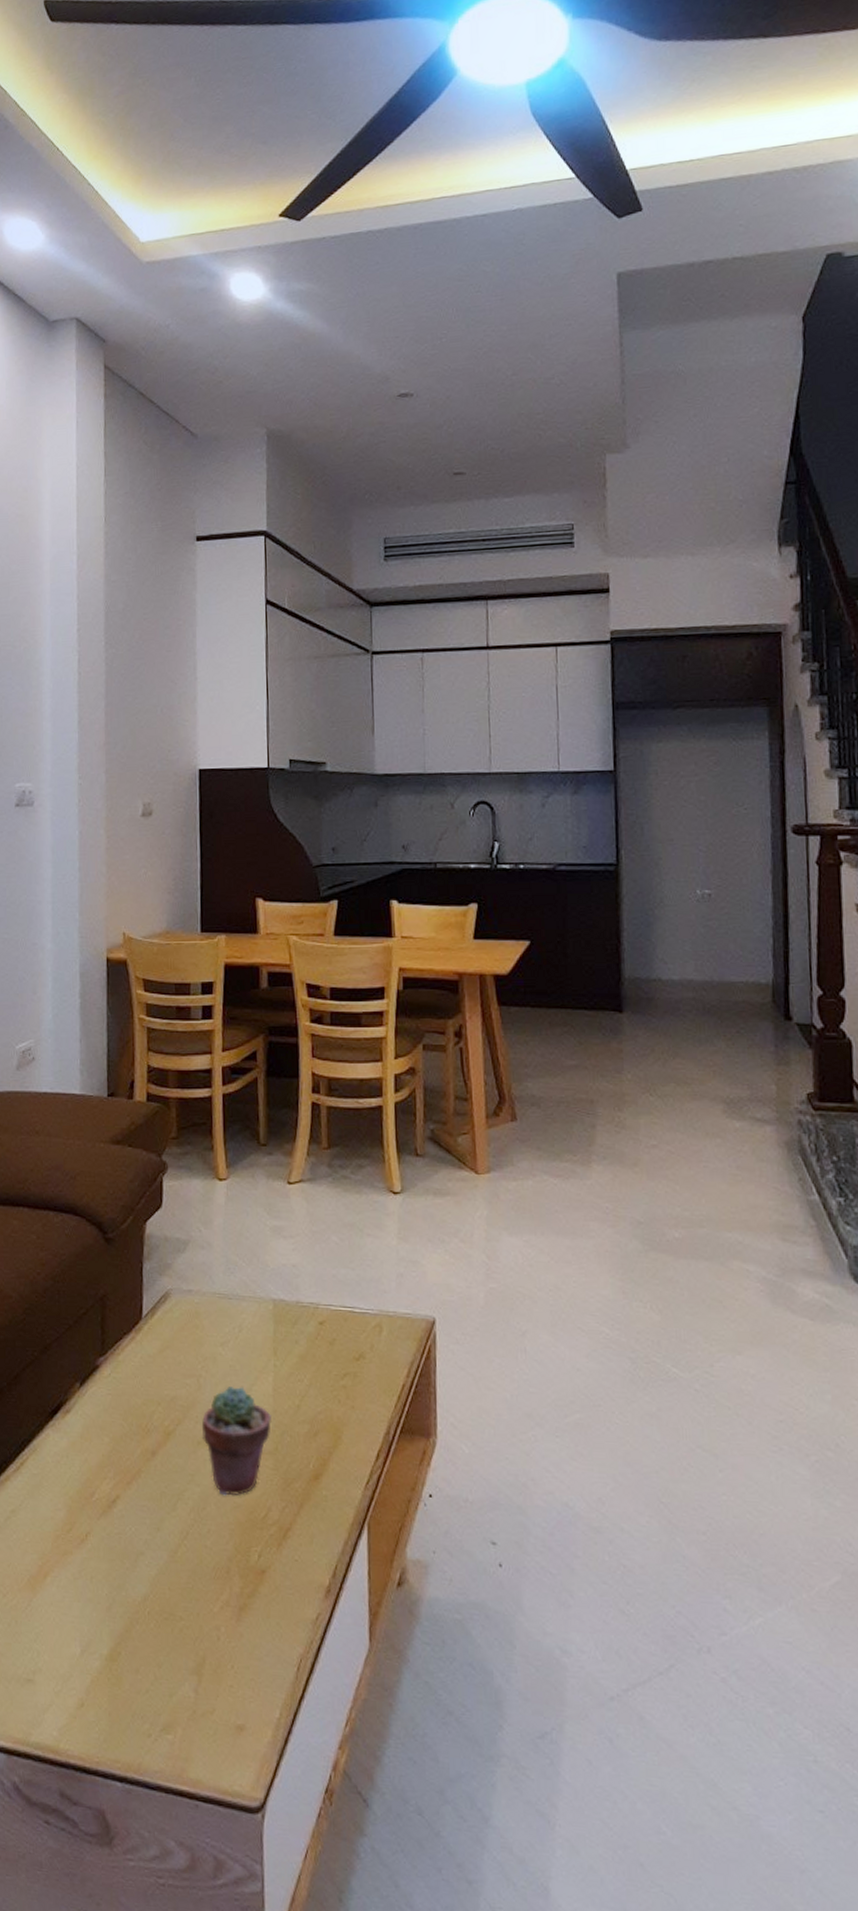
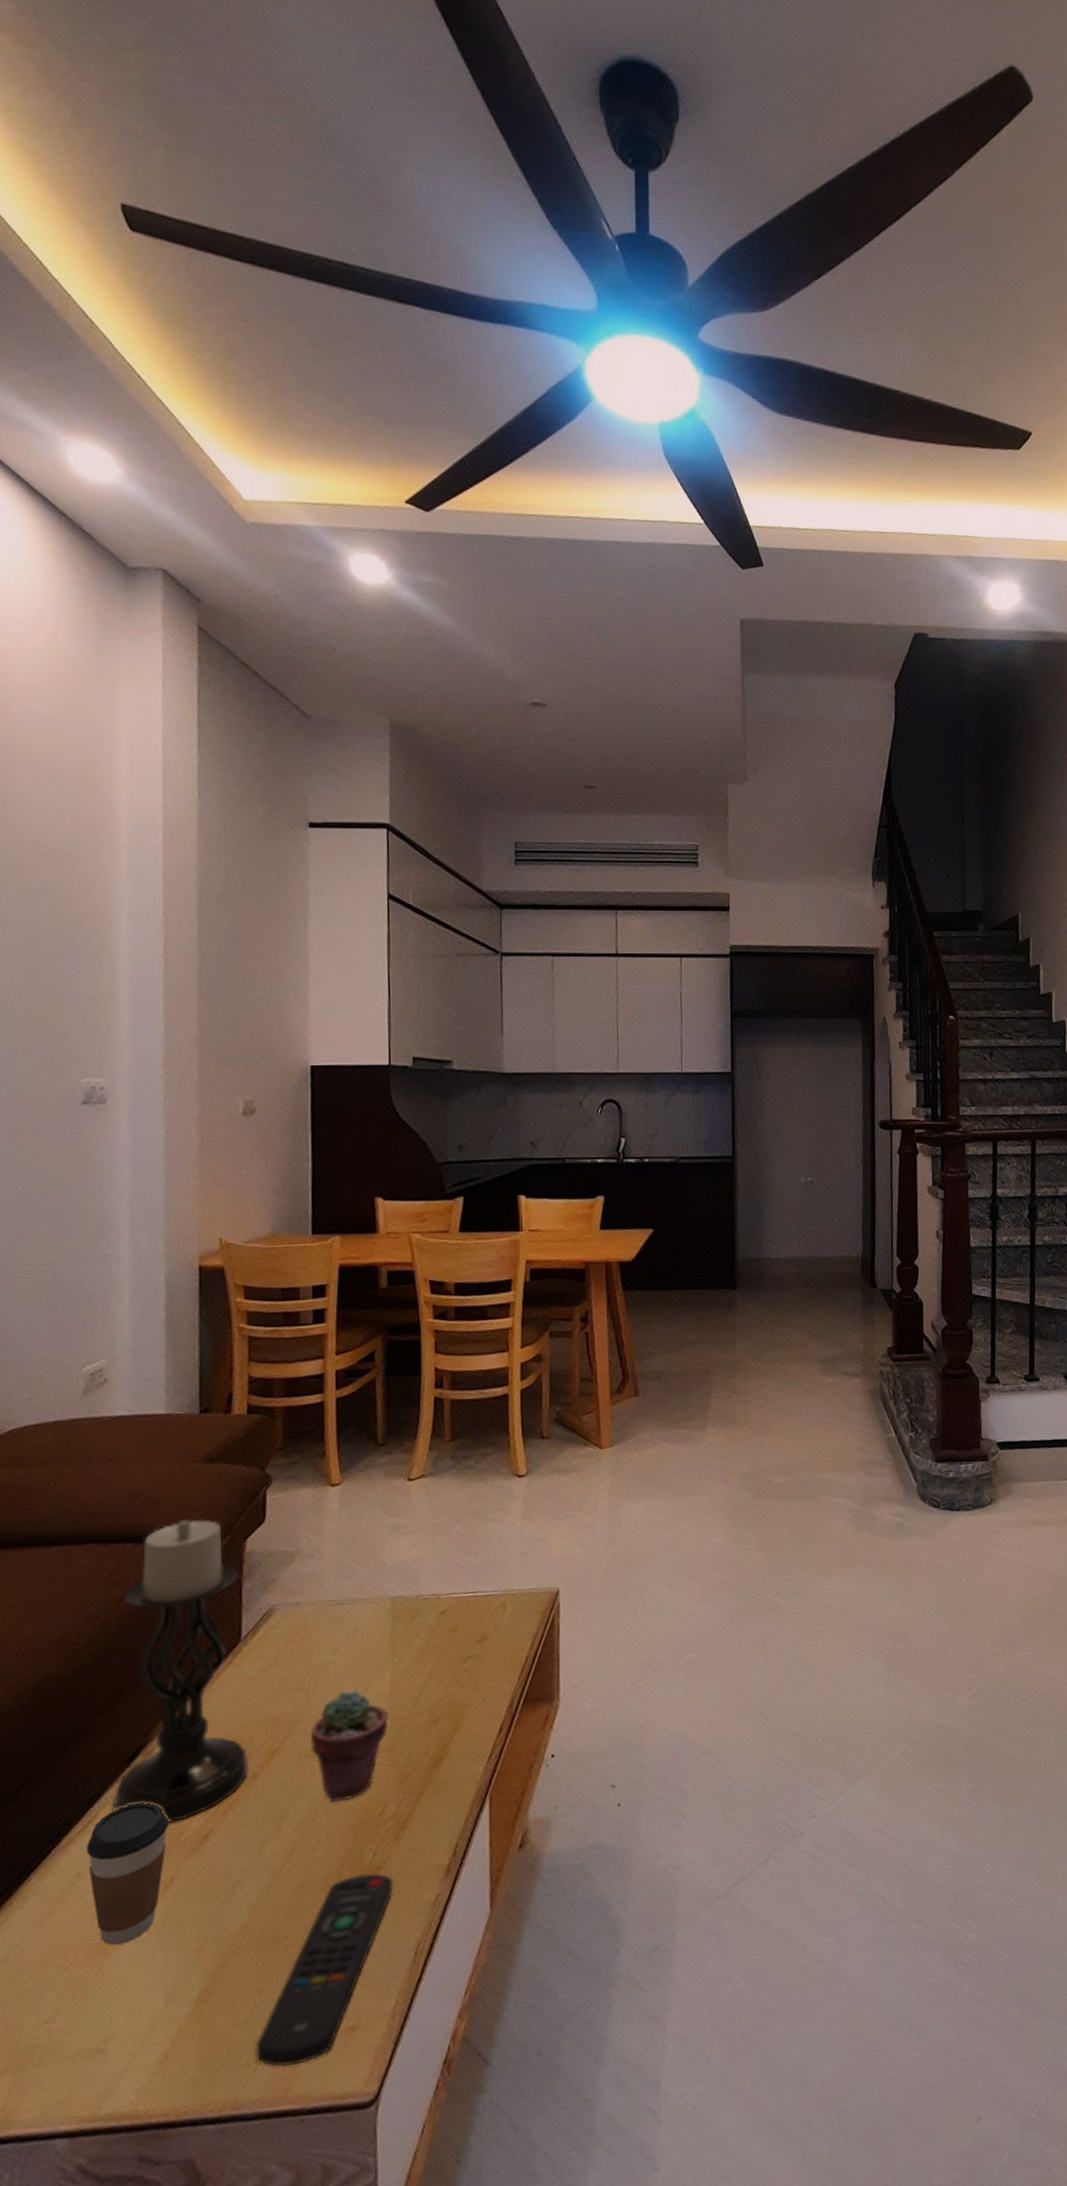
coffee cup: none [19,1455,83,1586] -> present [86,1802,168,1946]
candle holder: none [39,1196,150,1481] -> present [112,1519,250,1823]
remote control: none [156,1573,277,1748] -> present [256,1872,393,2067]

